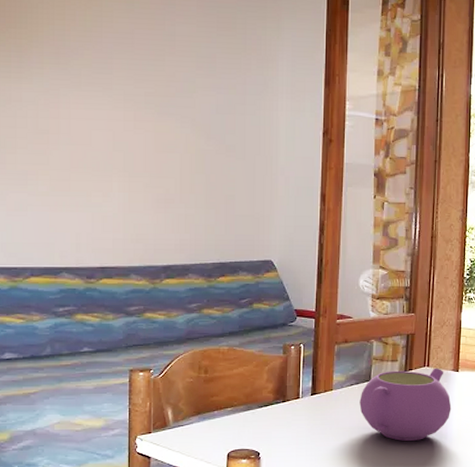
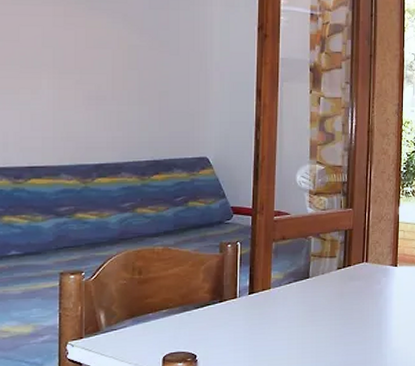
teapot: present [359,368,452,441] -> none [298,263,391,339]

